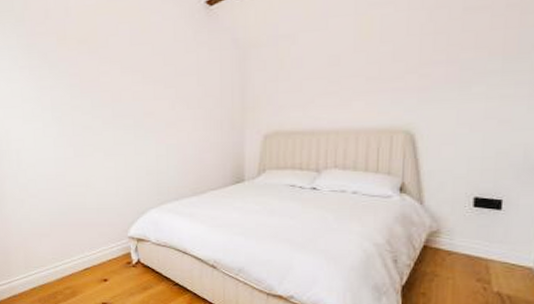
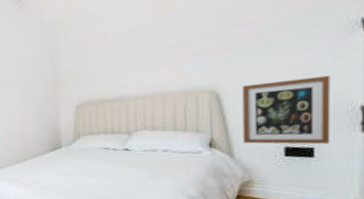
wall art: none [434,125,524,197] -> present [242,75,330,145]

